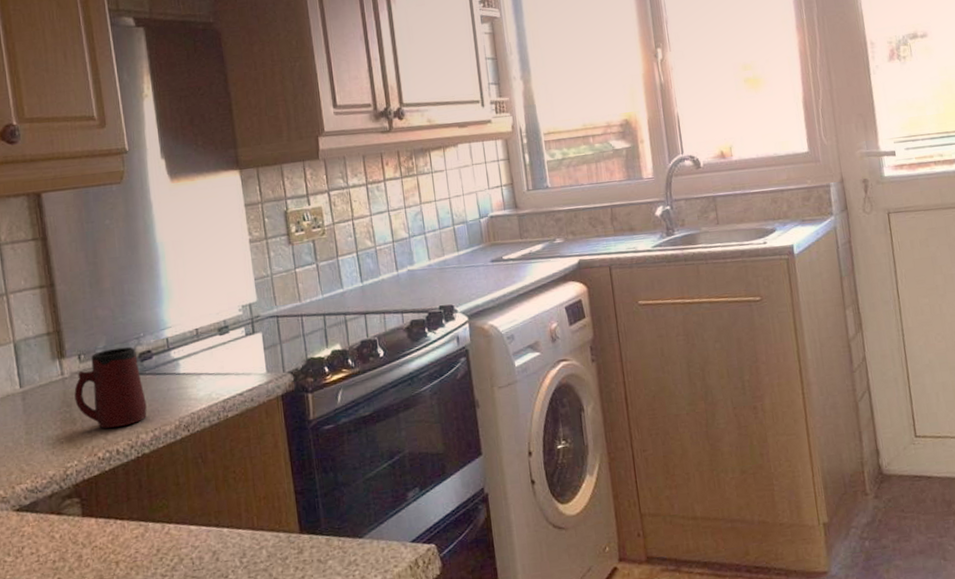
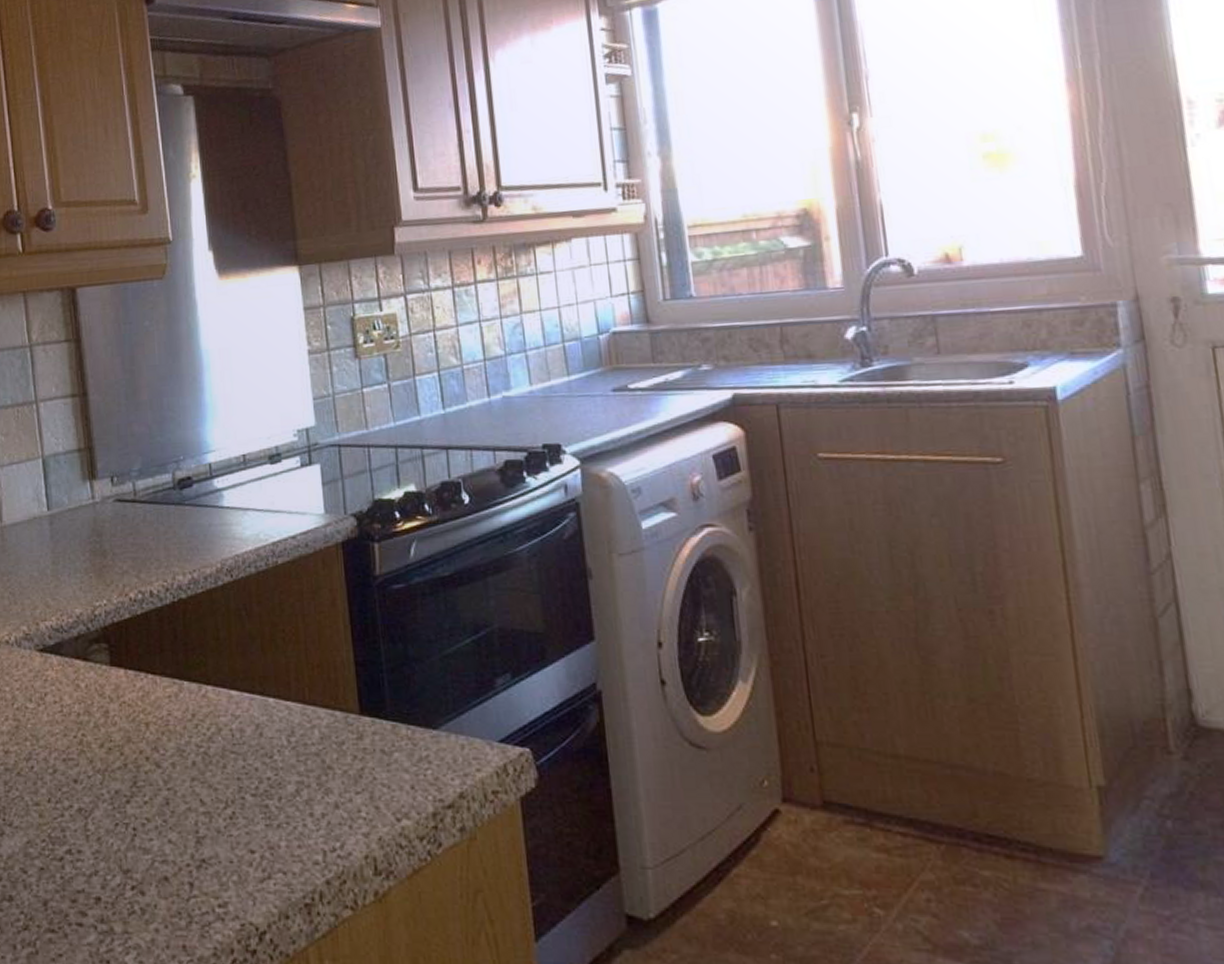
mug: present [74,346,147,428] -> none [105,471,185,565]

